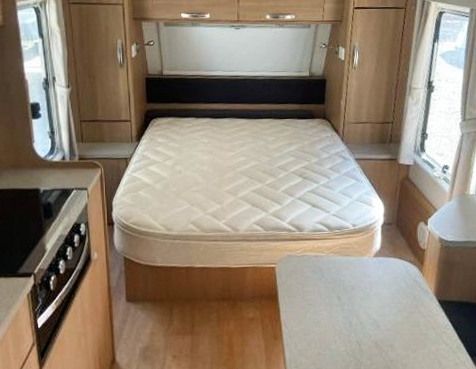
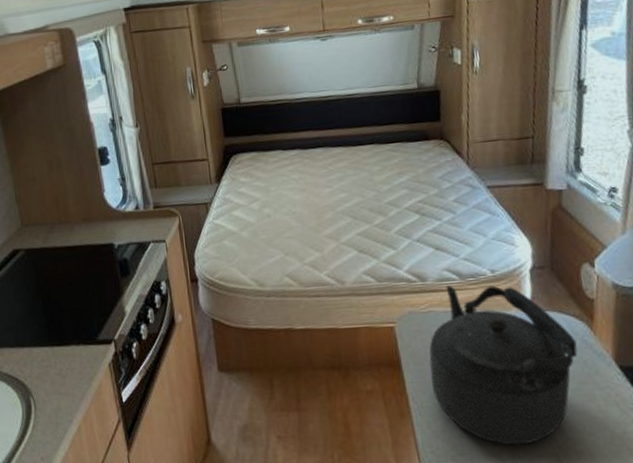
kettle: none [300,236,410,361] -> present [429,285,578,446]

